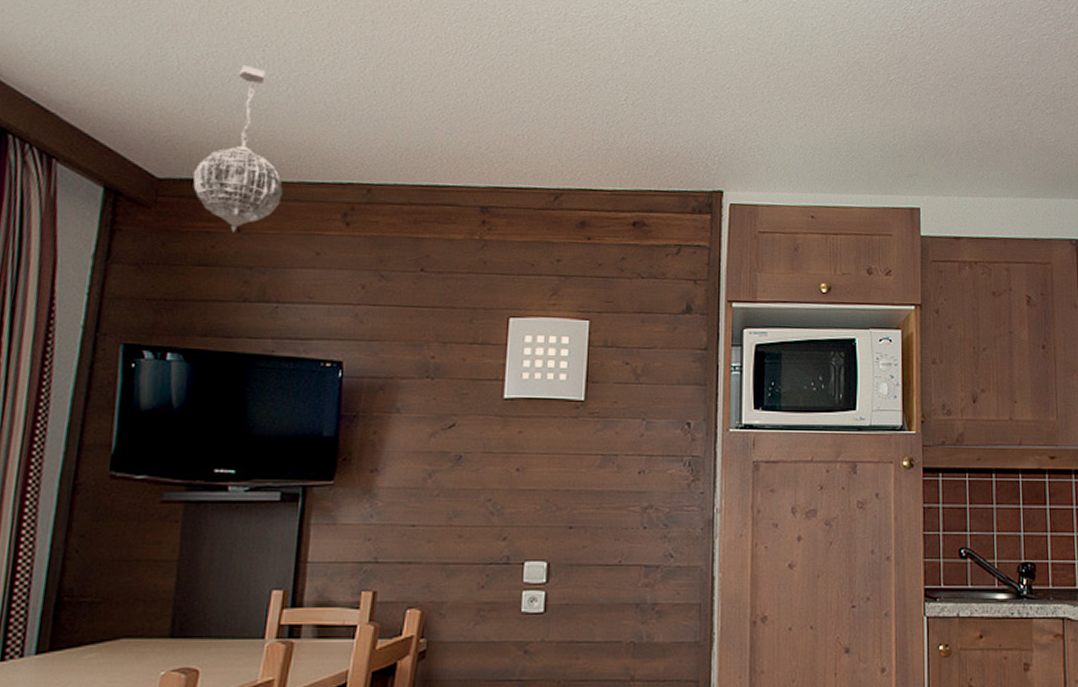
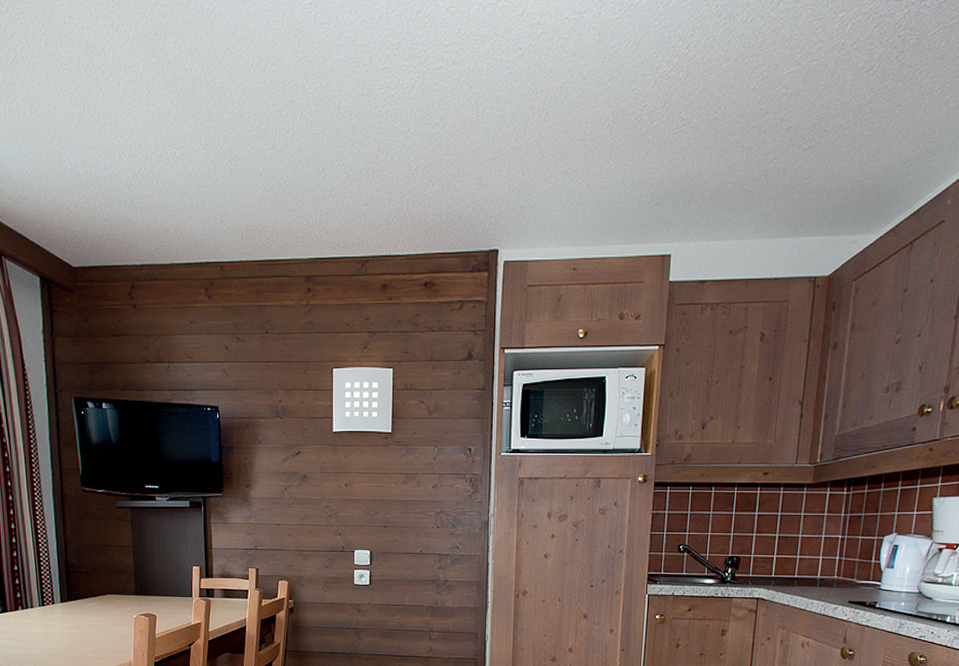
pendant light: present [193,66,283,233] -> none [96,164,161,308]

